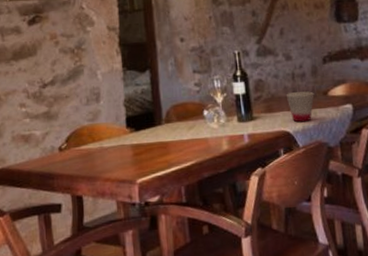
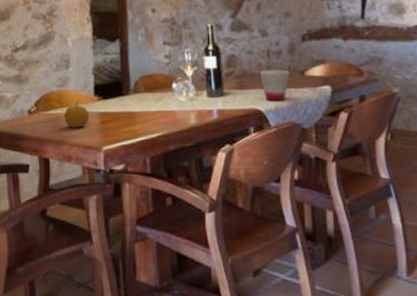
fruit: none [96,135,123,163] -> present [64,101,90,128]

